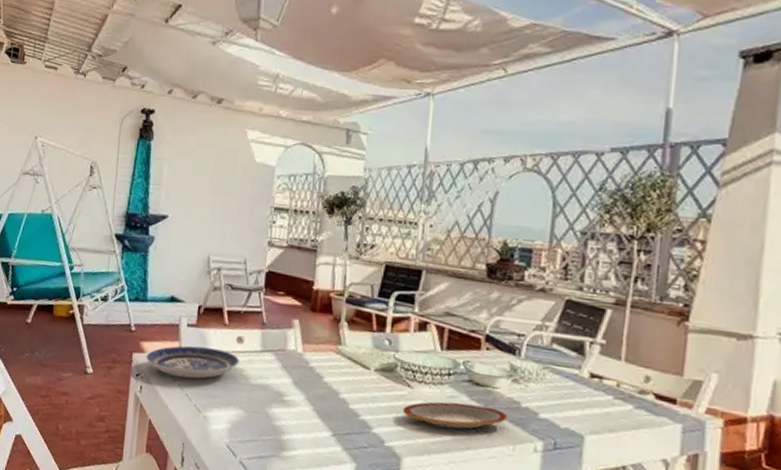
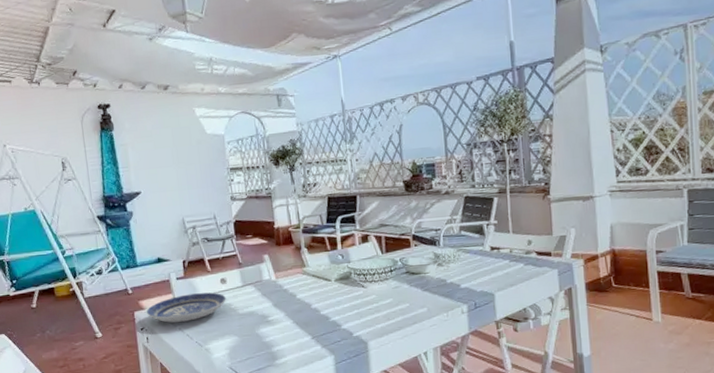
plate: present [402,402,507,430] -> none [361,288,439,312]

